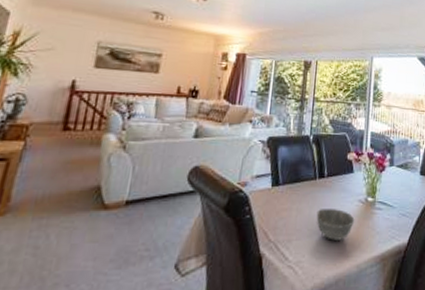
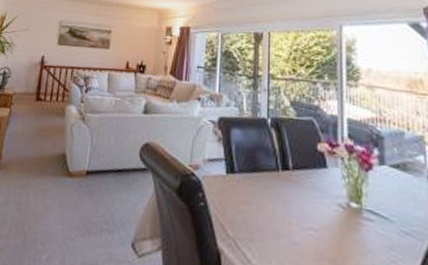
bowl: present [316,209,355,240] -> none [282,207,334,252]

